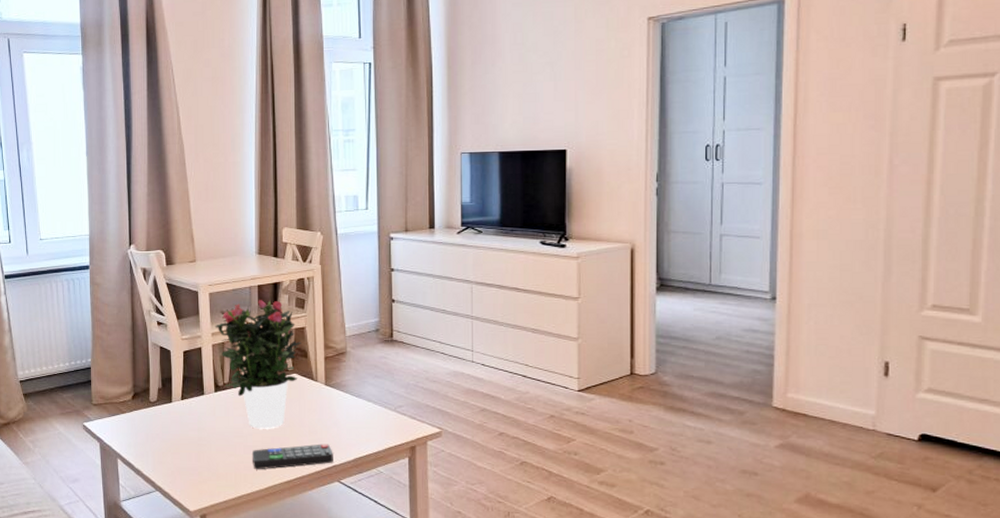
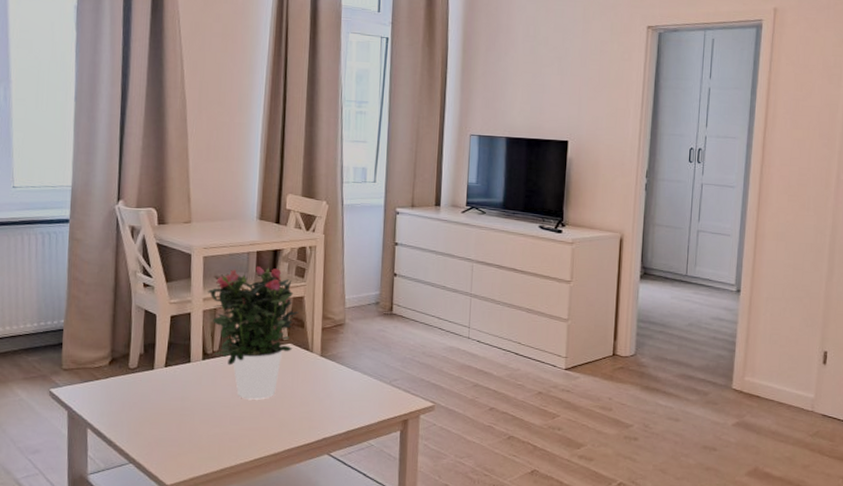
remote control: present [251,444,333,470] -> none [238,416,325,442]

